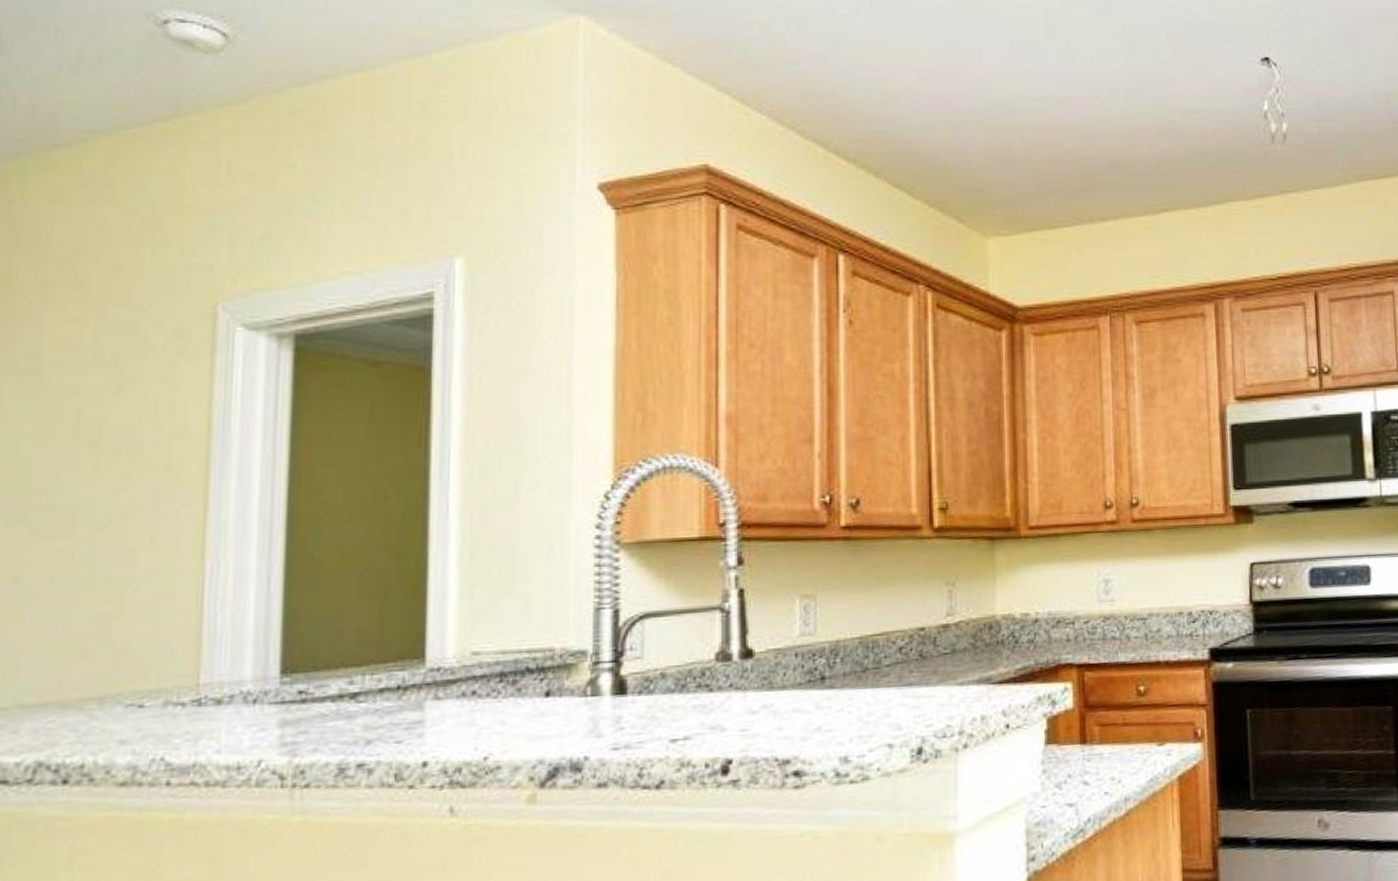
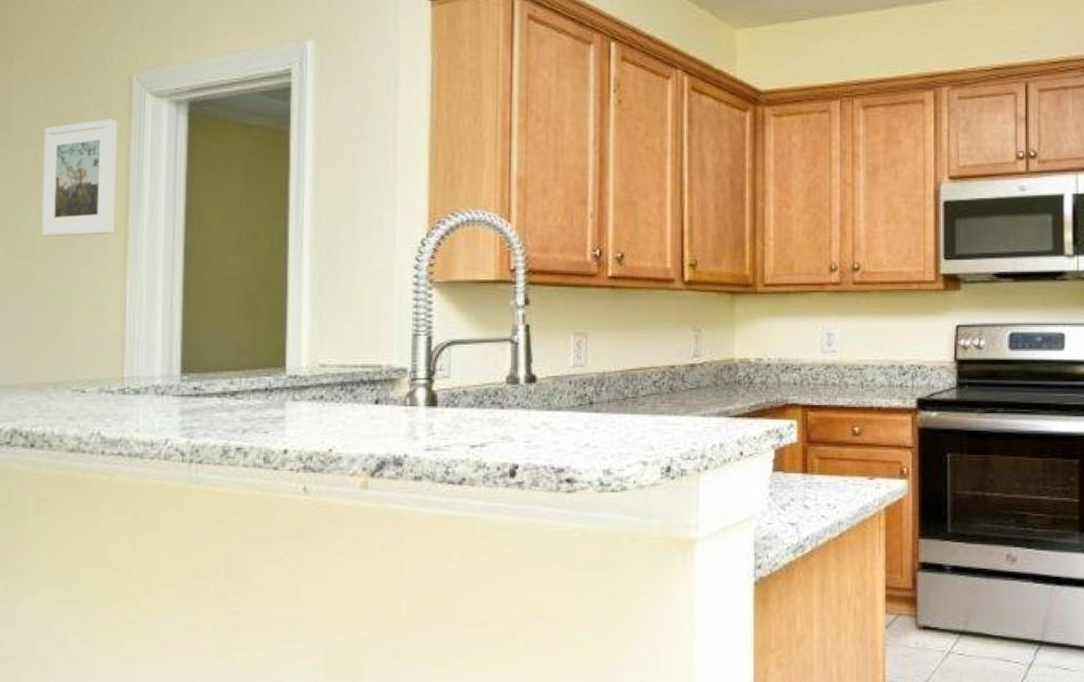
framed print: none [83,358,196,510] -> present [41,119,118,236]

